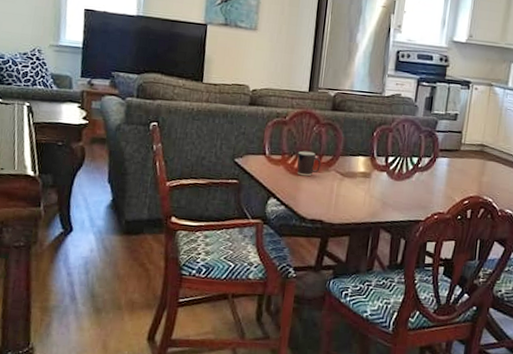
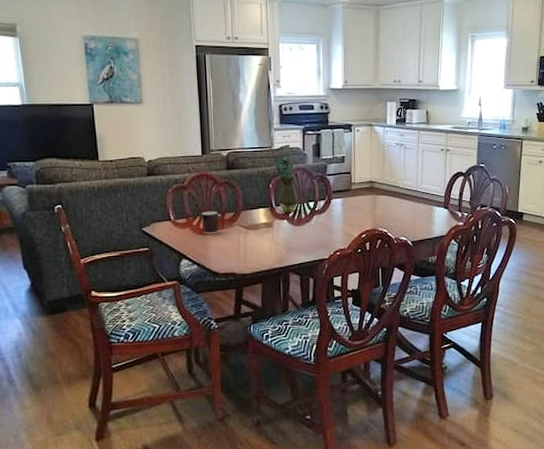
vase: none [381,102,403,166] -> present [273,155,298,213]

